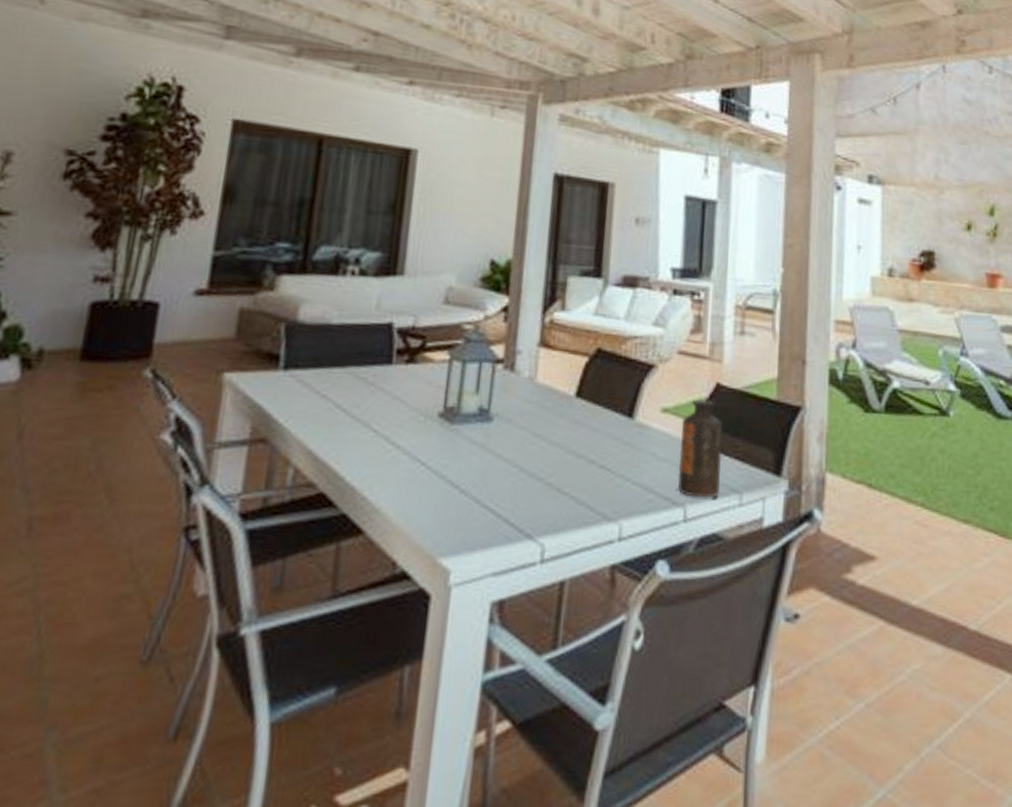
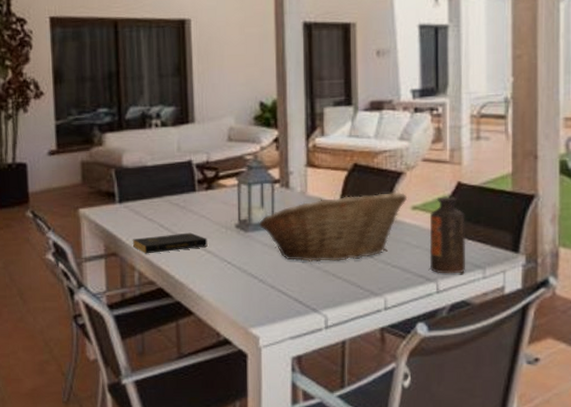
book: none [292,418,399,444] -> present [132,232,209,254]
fruit basket: none [470,387,658,472] -> present [259,191,408,263]

